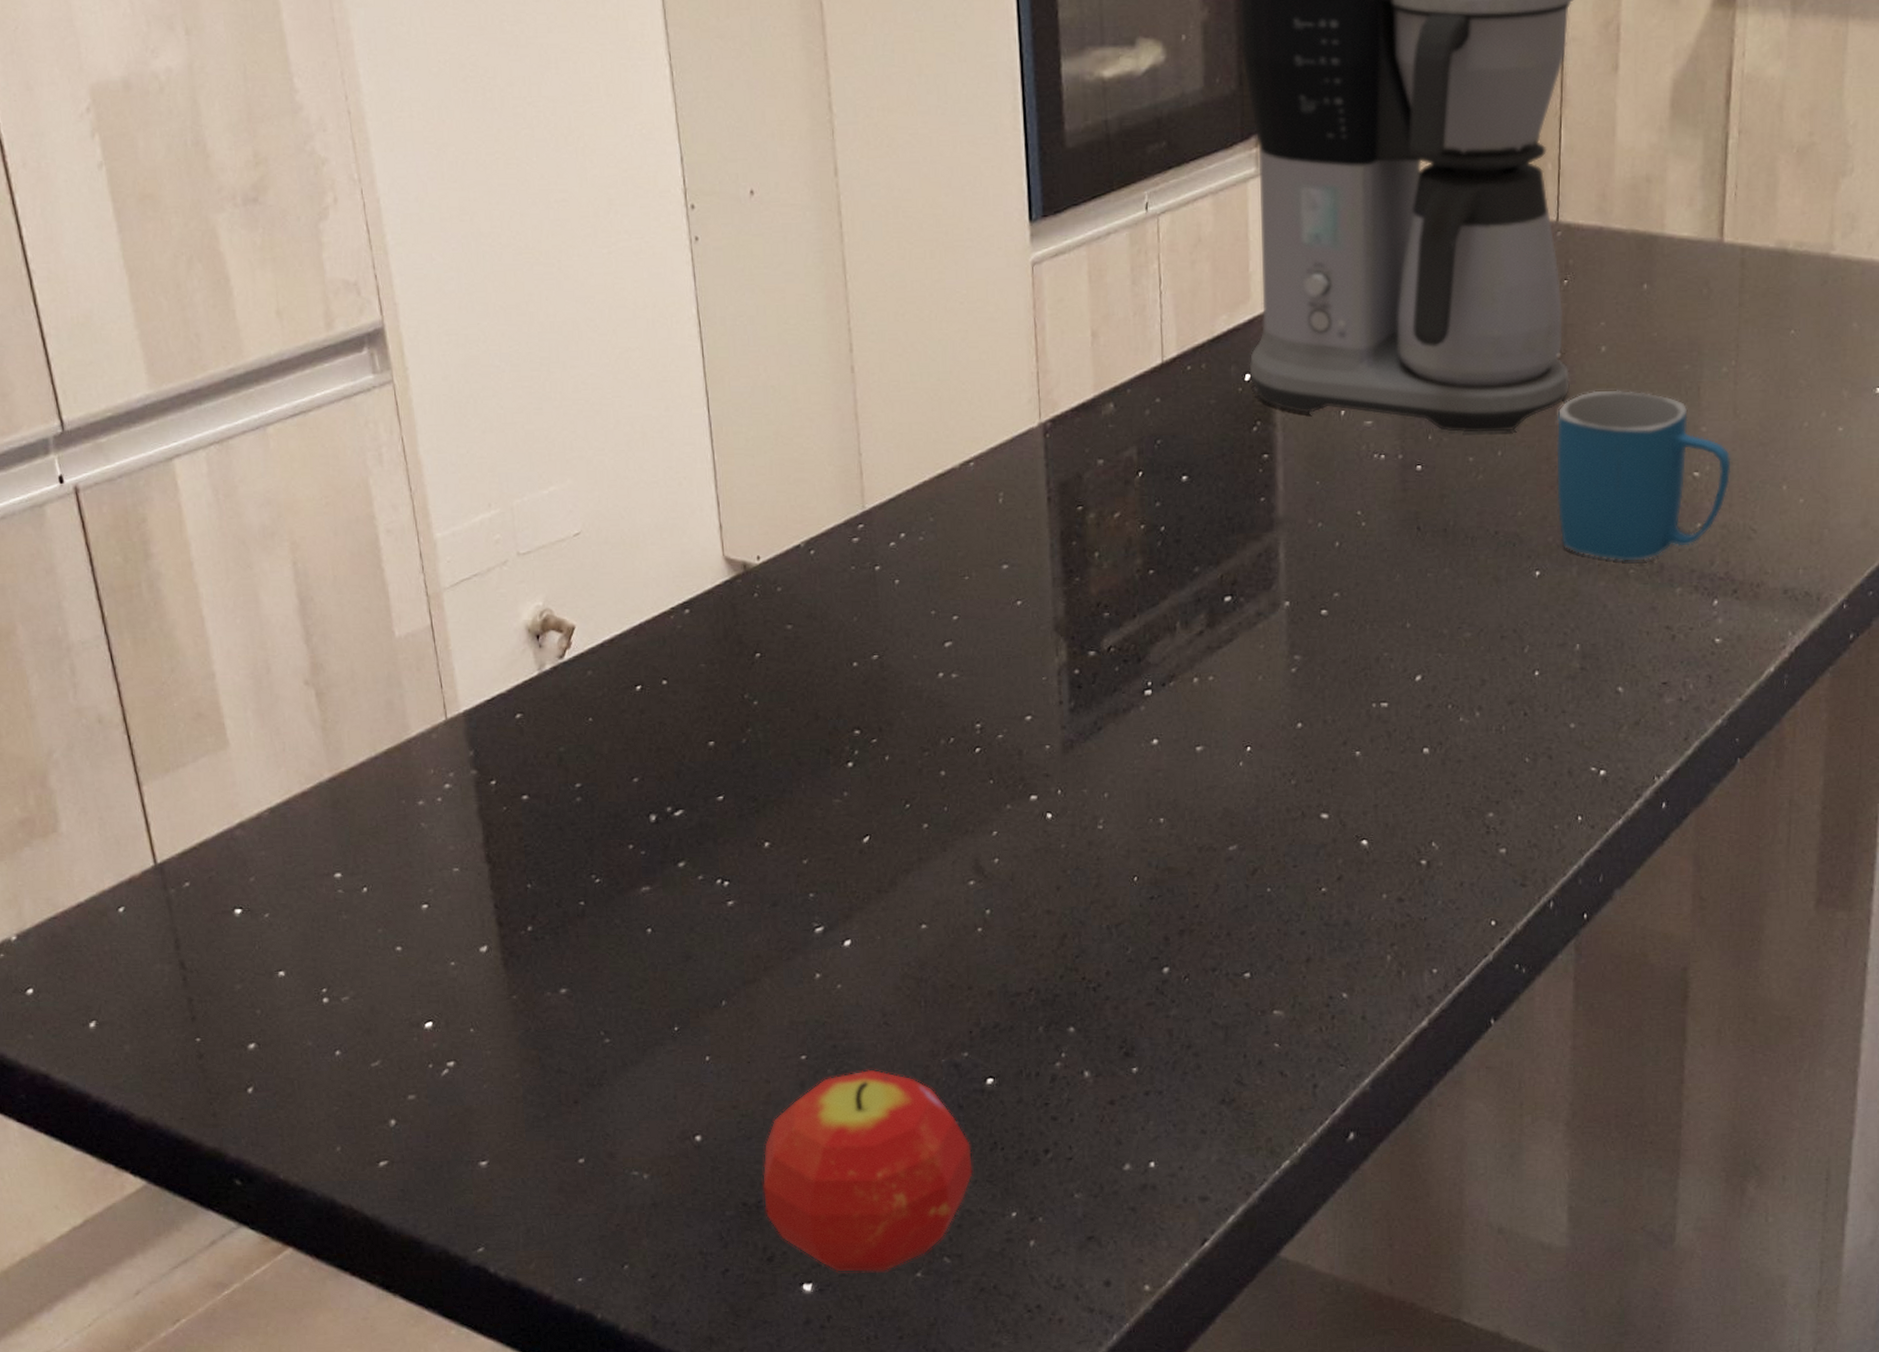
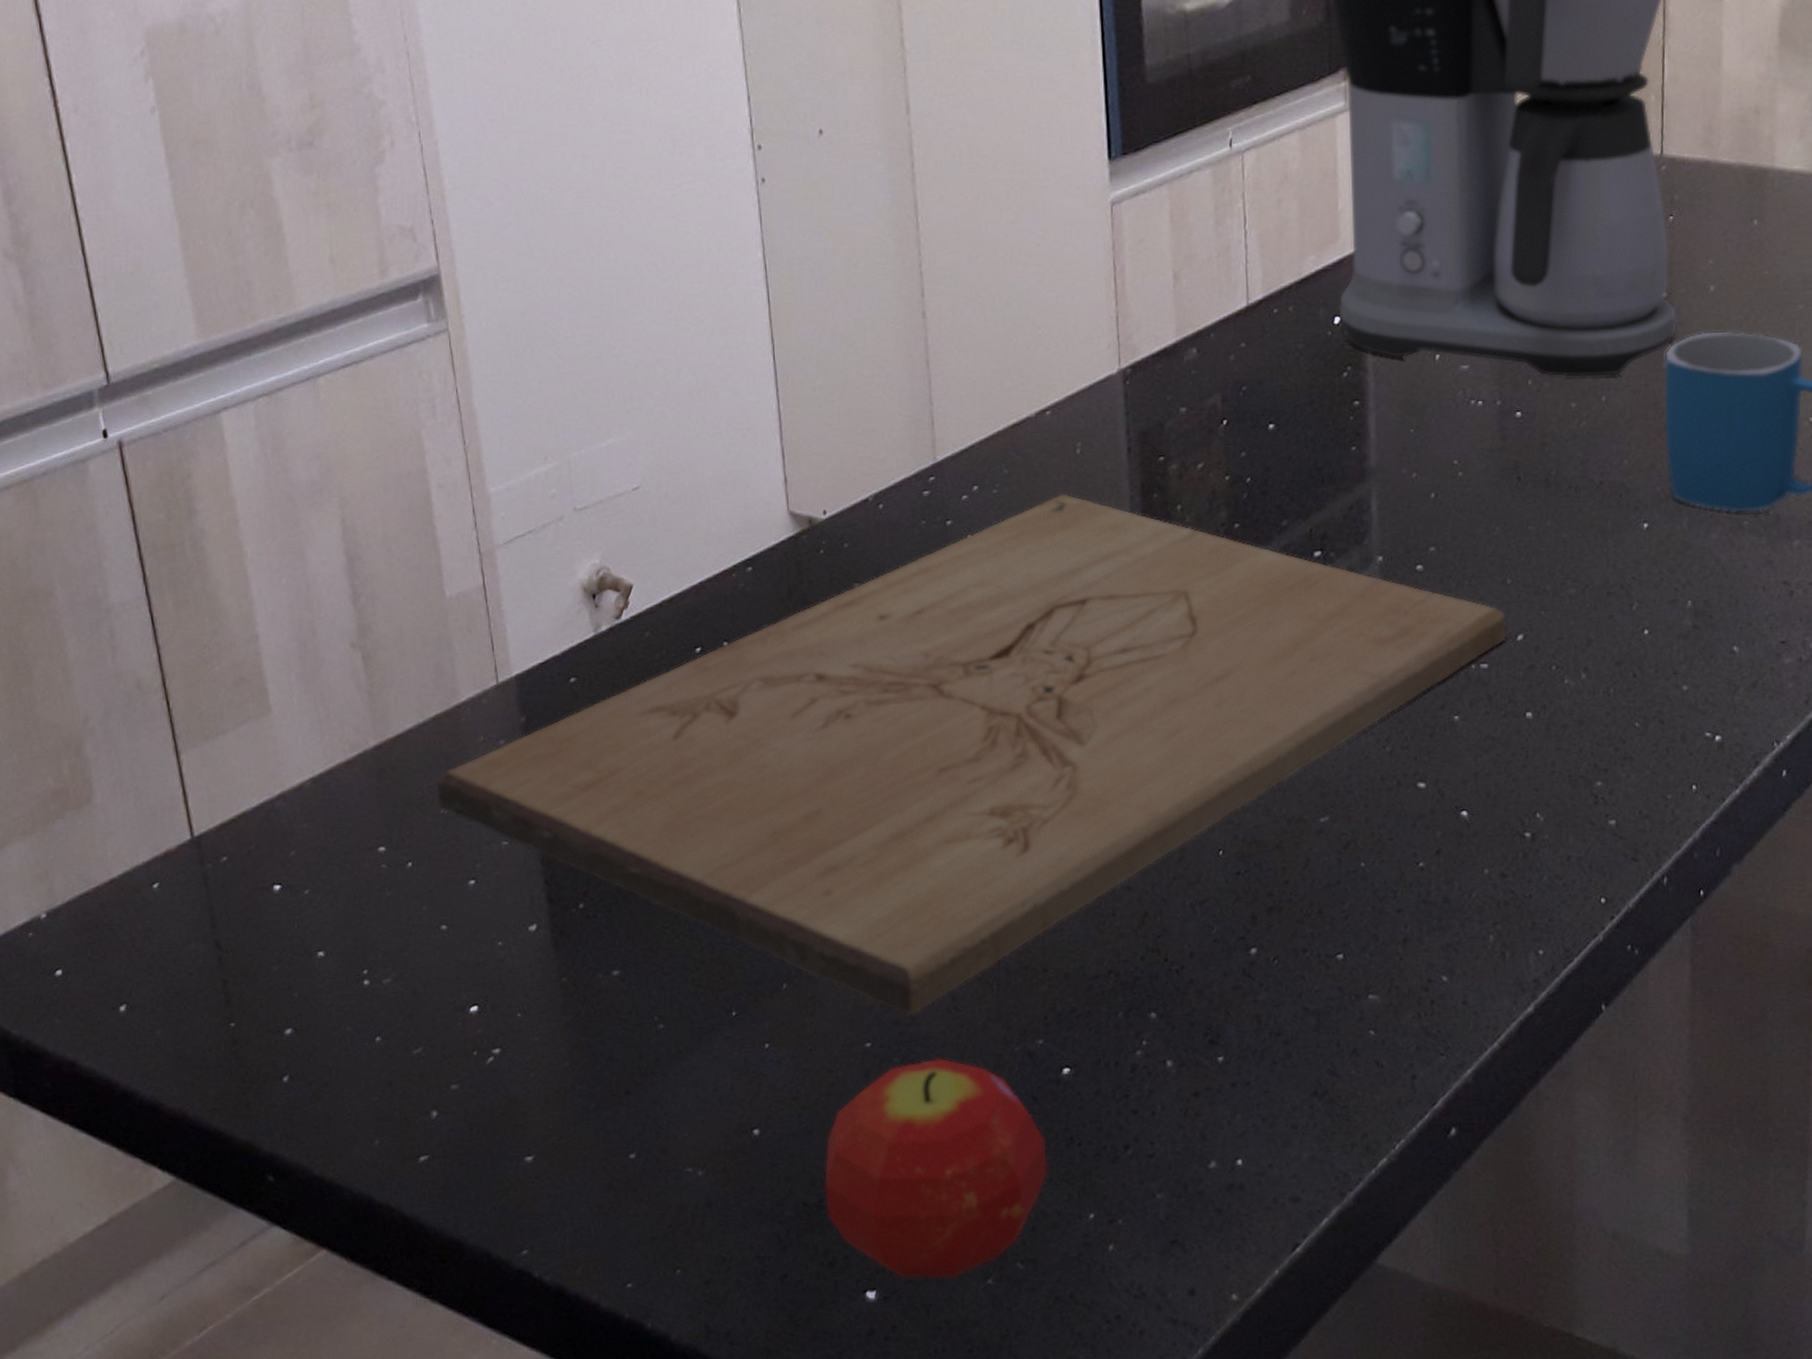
cutting board: none [389,541,1406,1030] -> present [436,493,1507,1015]

